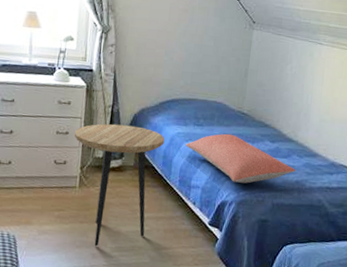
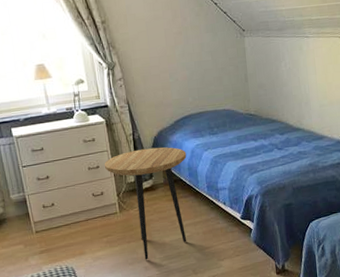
pillow: present [186,133,295,184] -> none [206,135,307,177]

